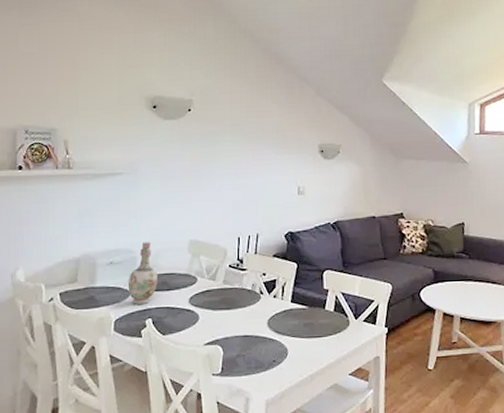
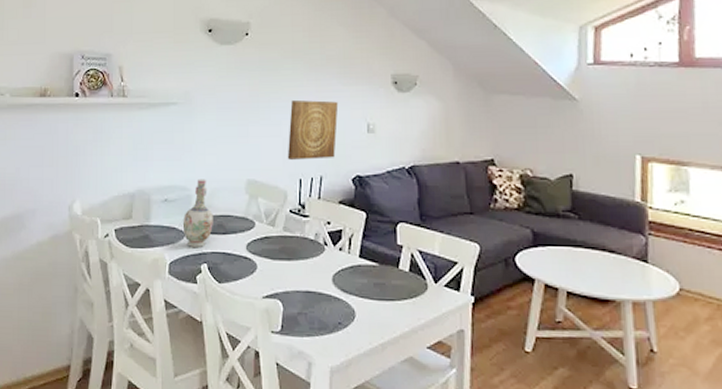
wall art: none [226,167,273,221] -> present [287,99,339,160]

